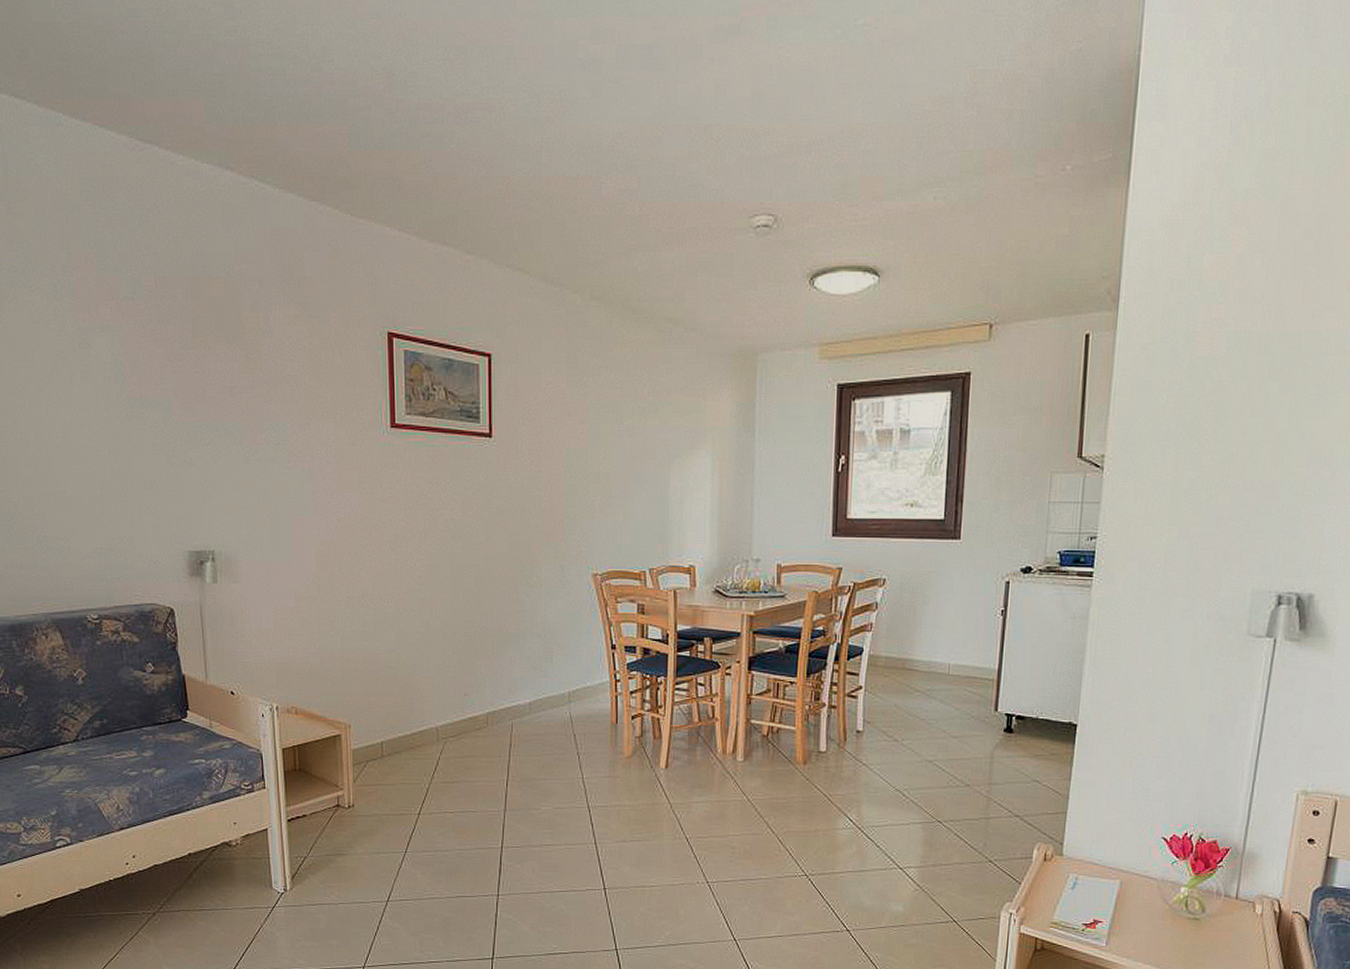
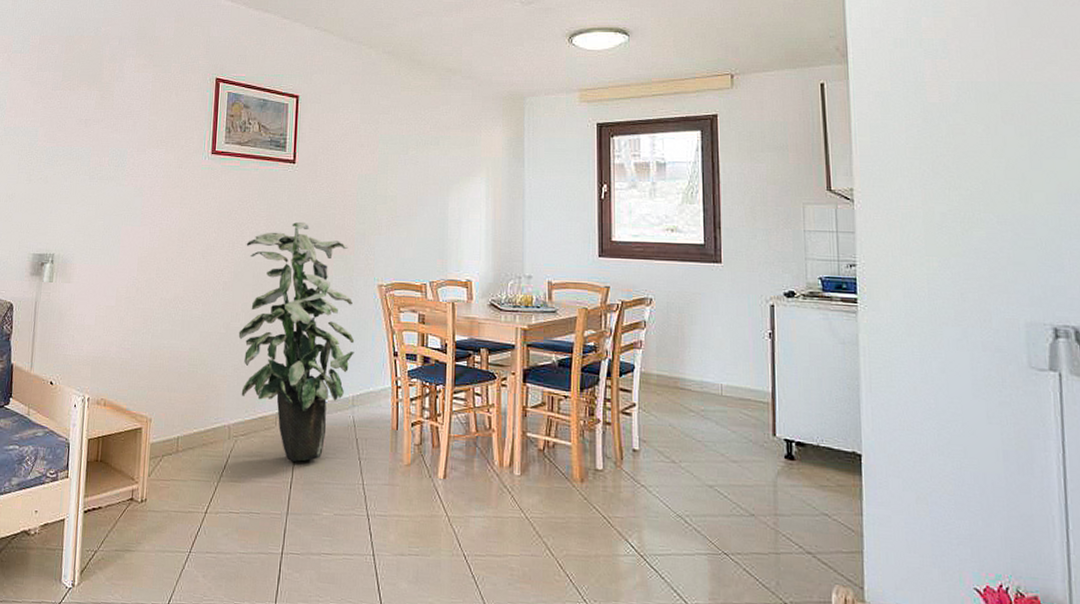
indoor plant: none [439,505,569,760] -> present [238,221,355,462]

